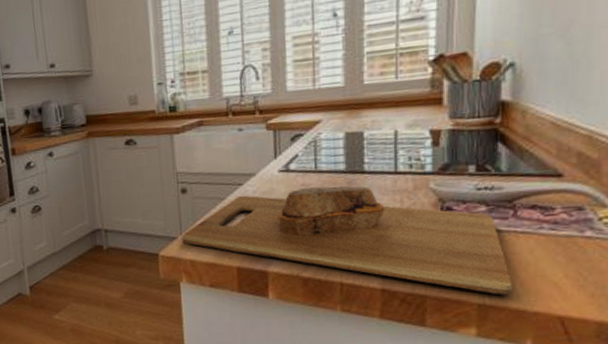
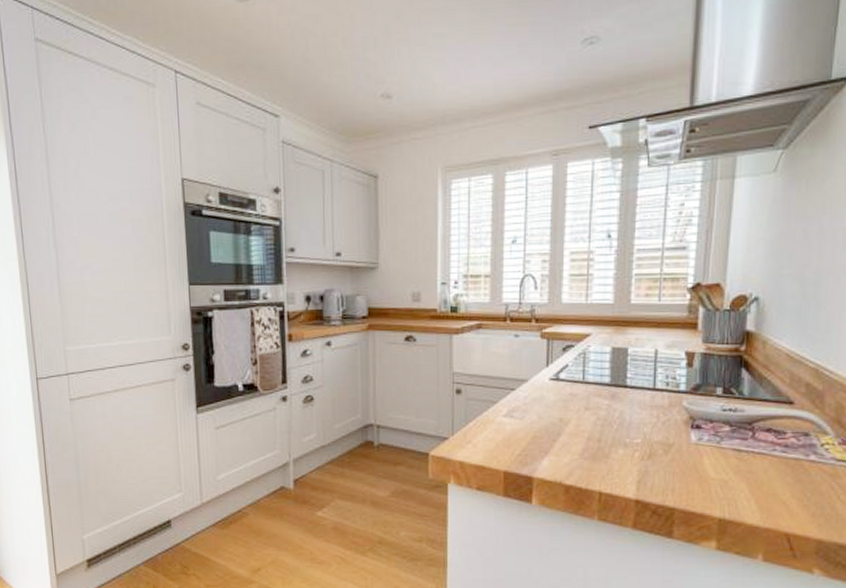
cutting board: present [182,186,514,295] -> none [453,398,750,511]

